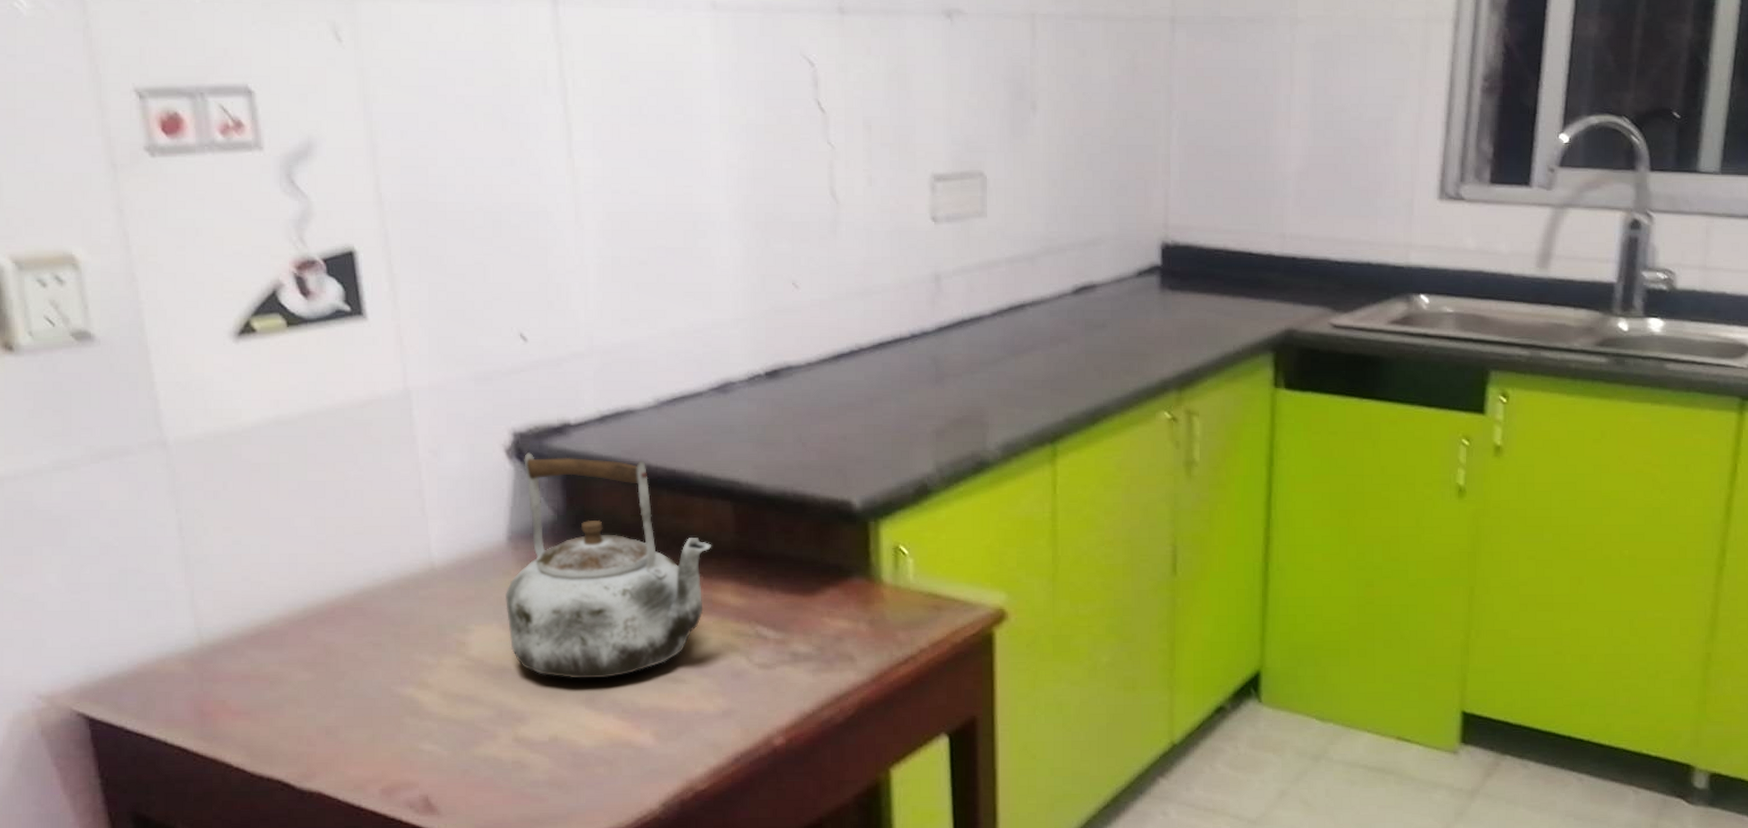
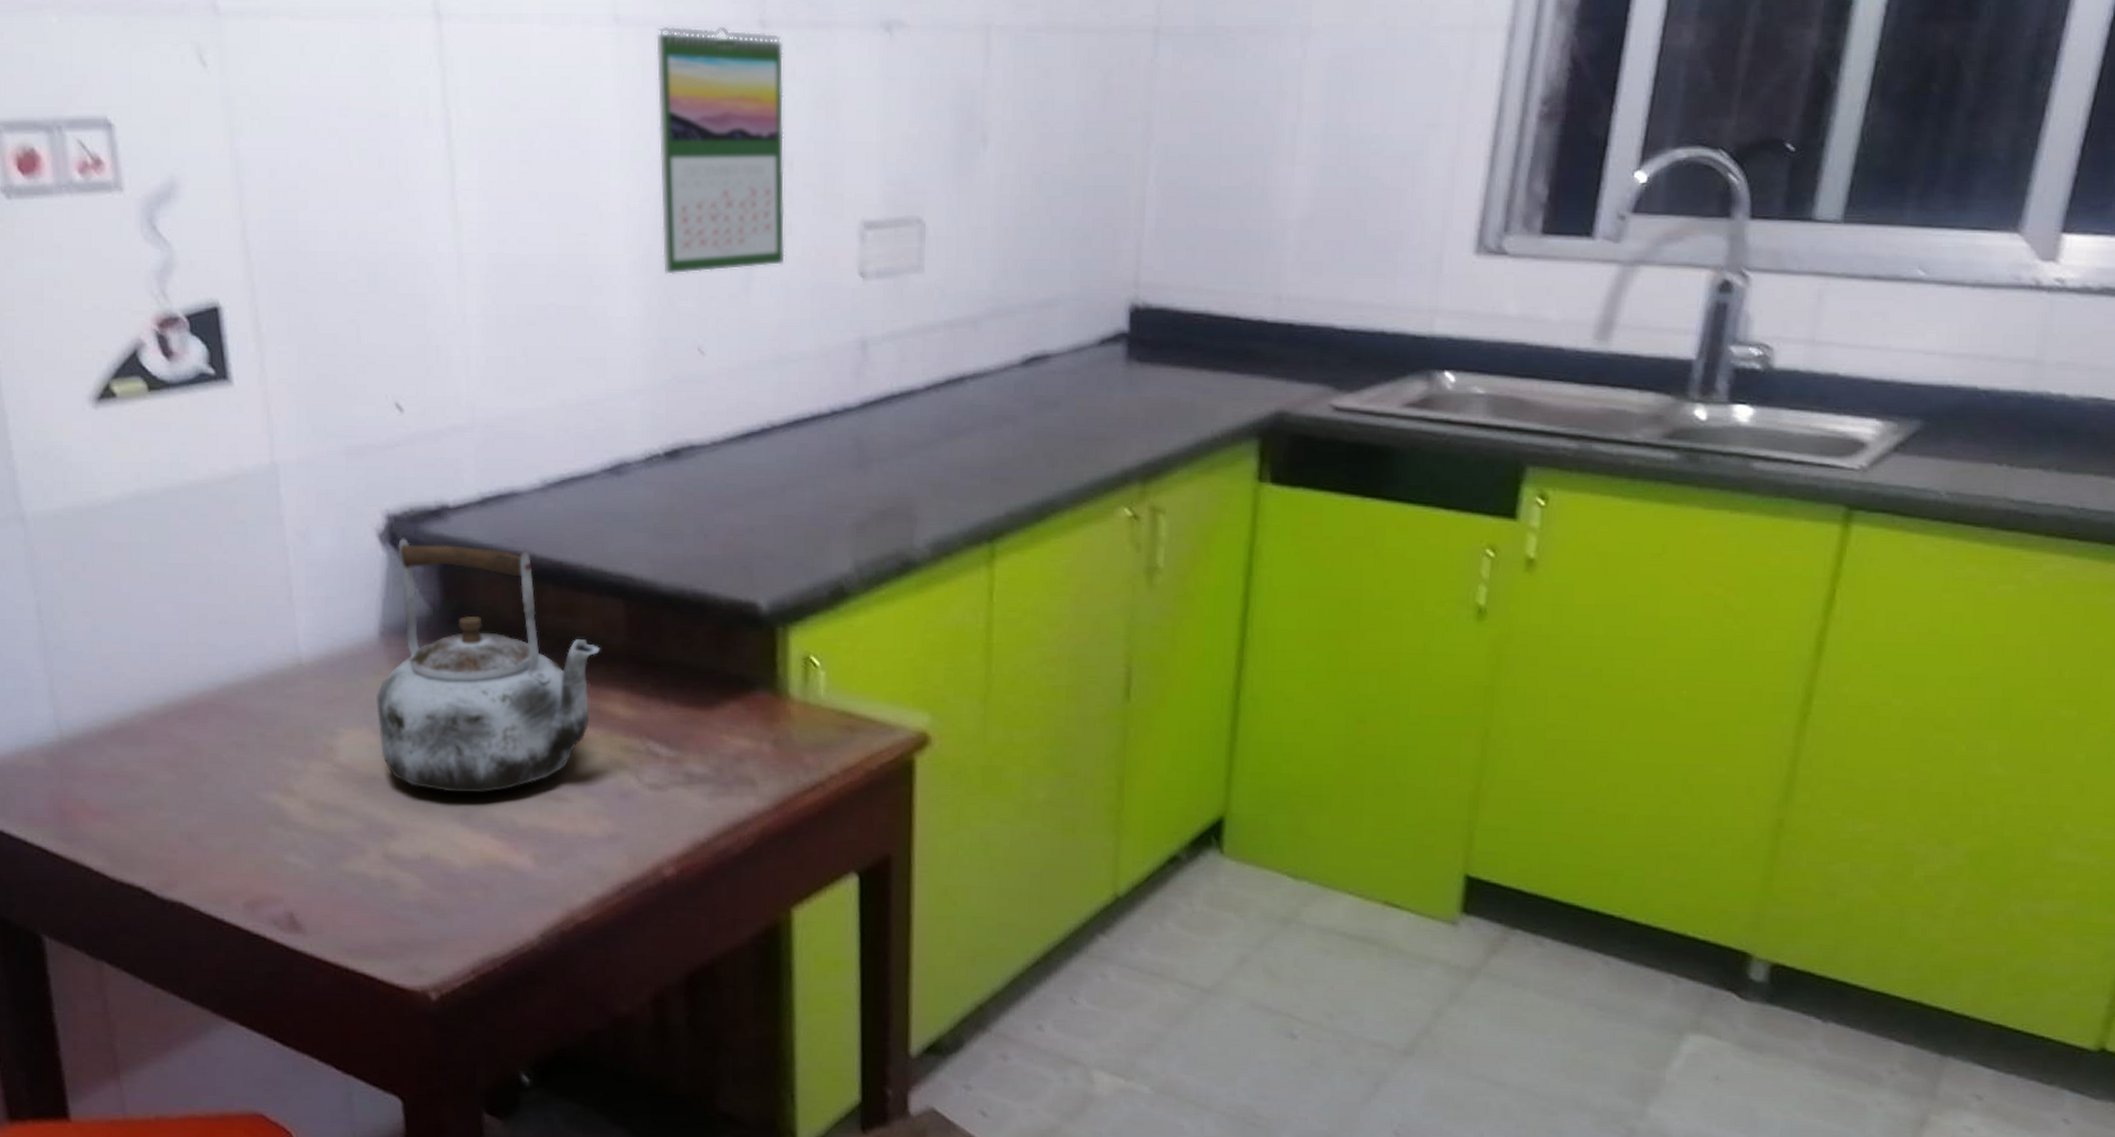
calendar: none [748,11,866,220] -> present [655,26,785,275]

